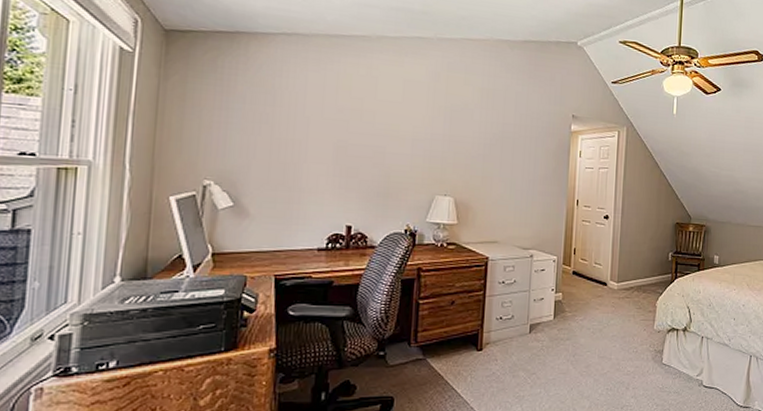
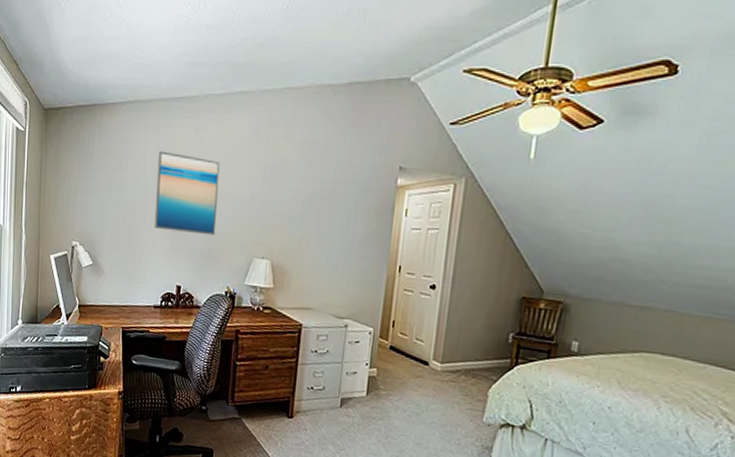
wall art: none [317,86,397,174] -> present [153,151,221,236]

